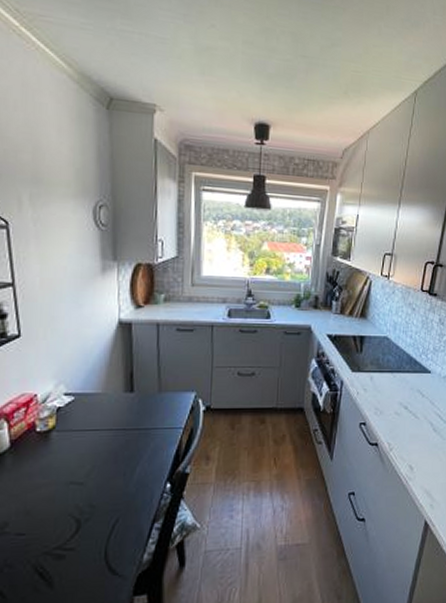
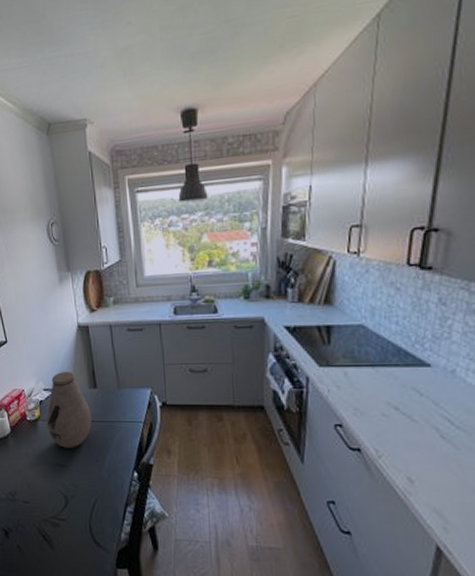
vase: none [63,372,123,463] -> present [46,371,92,448]

